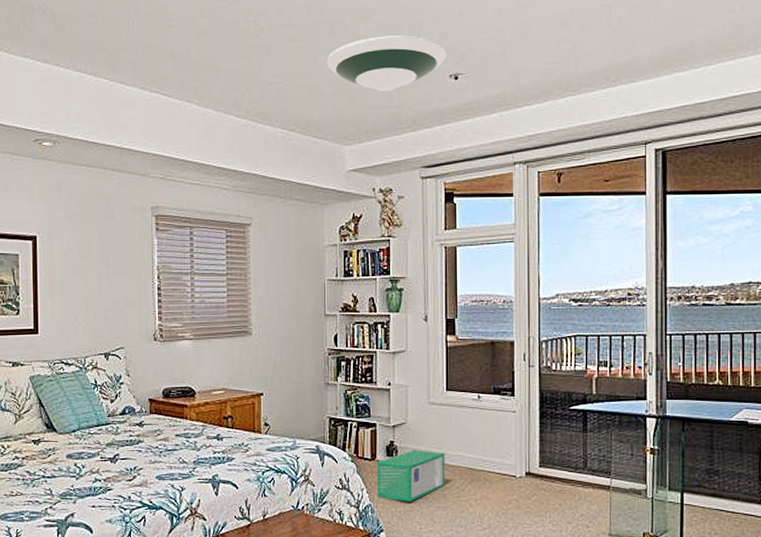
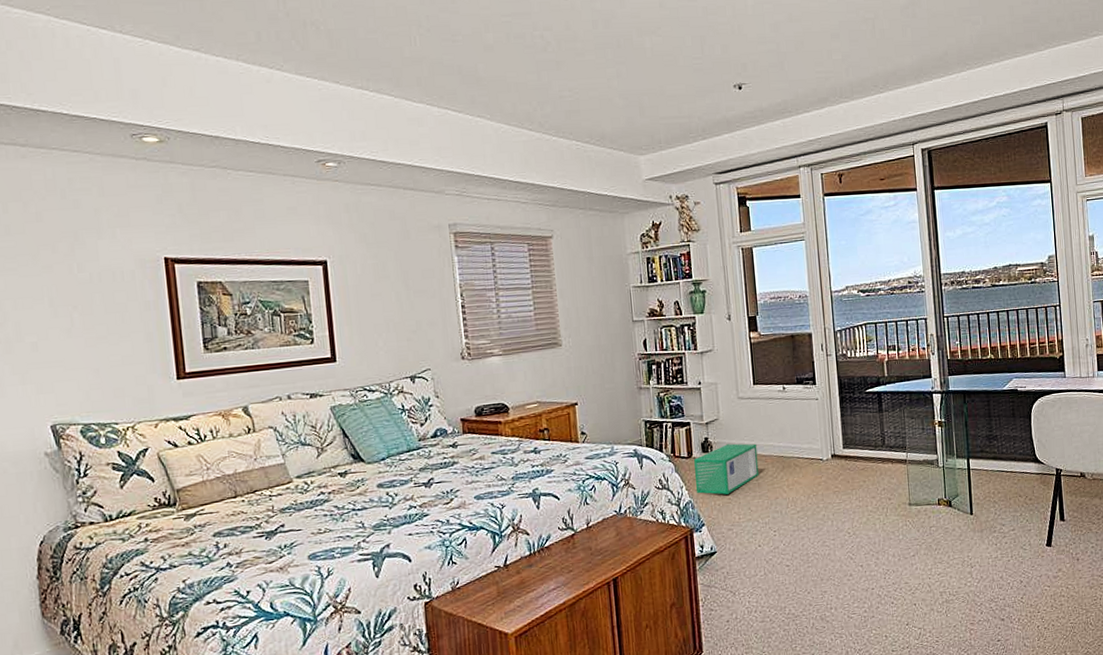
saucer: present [326,35,447,92] -> none [615,48,730,103]

